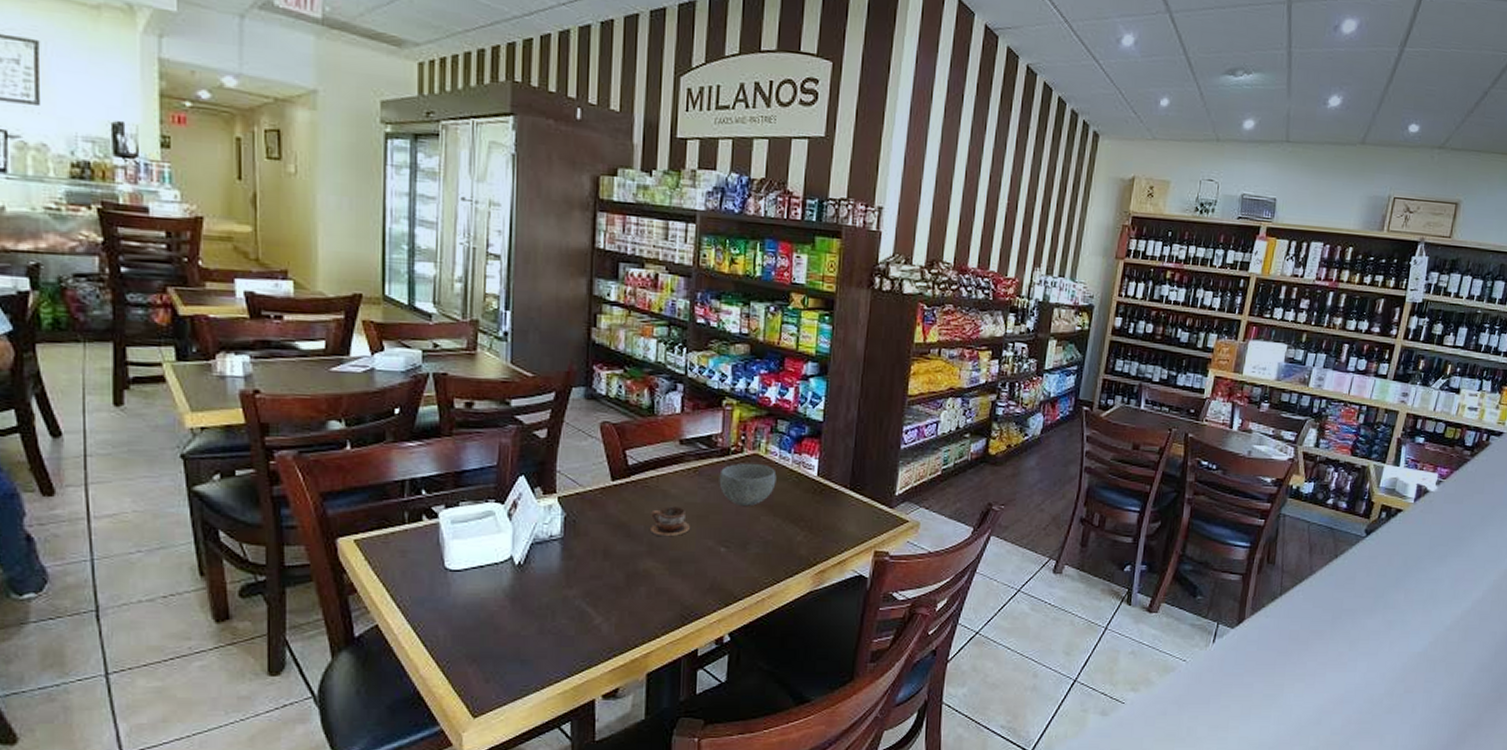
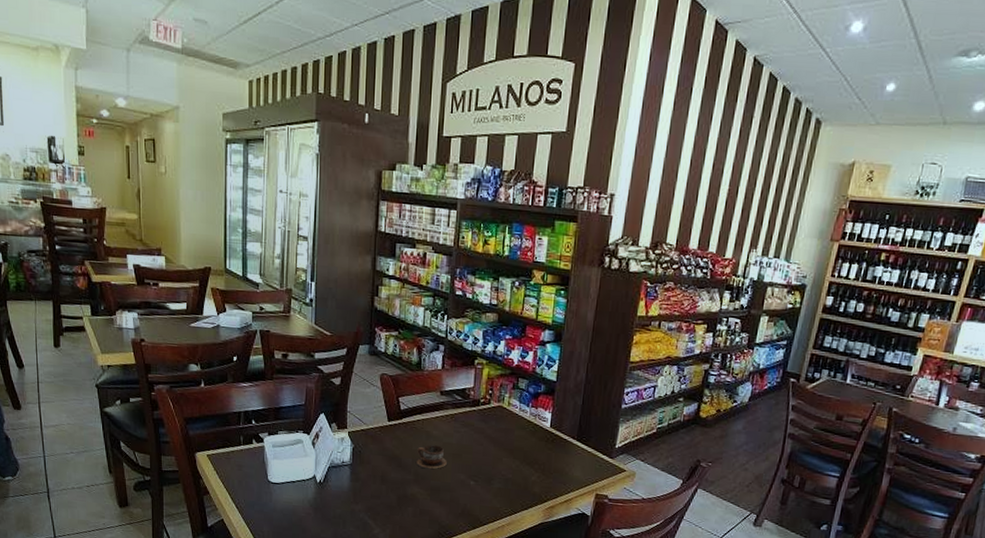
bowl: present [719,463,777,506] -> none [470,413,517,449]

